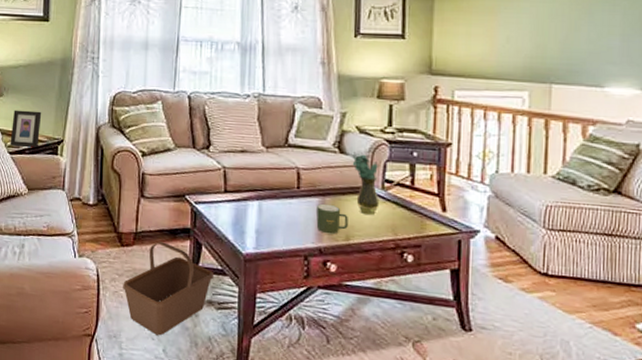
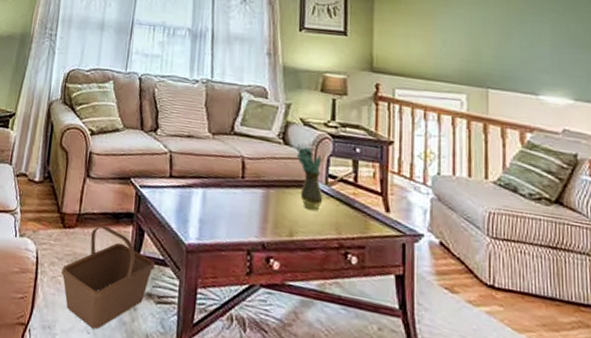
mug: present [316,203,348,235] -> none [260,195,292,230]

